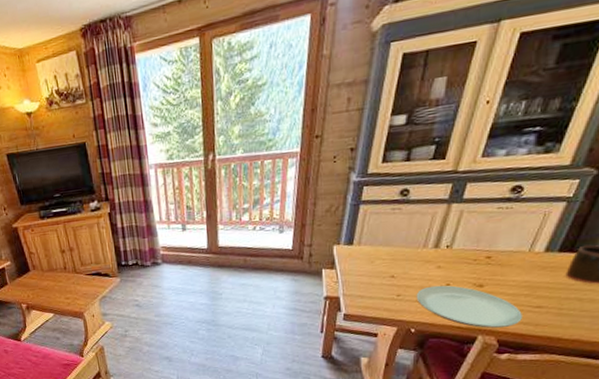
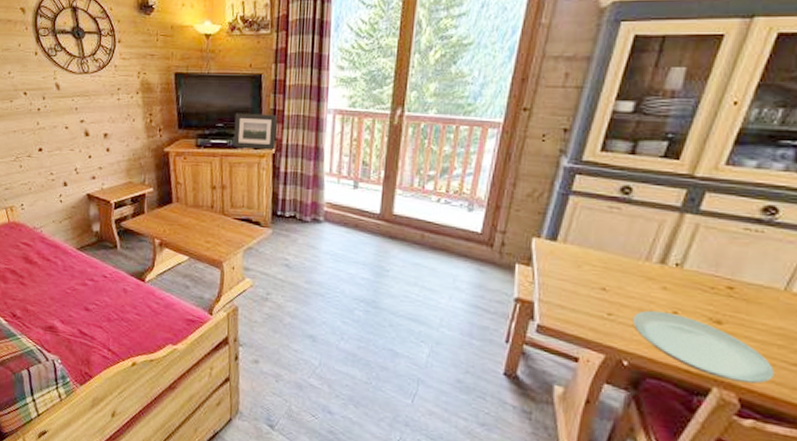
picture frame: none [68,178,110,213] -> present [233,113,277,149]

